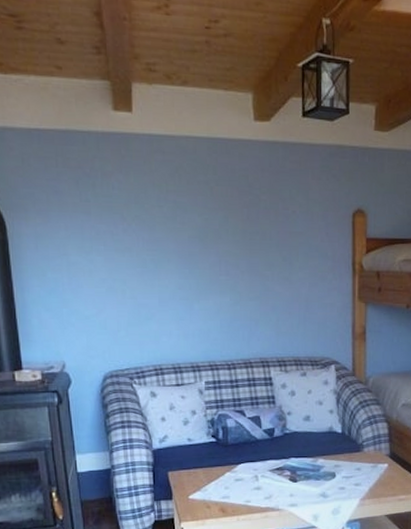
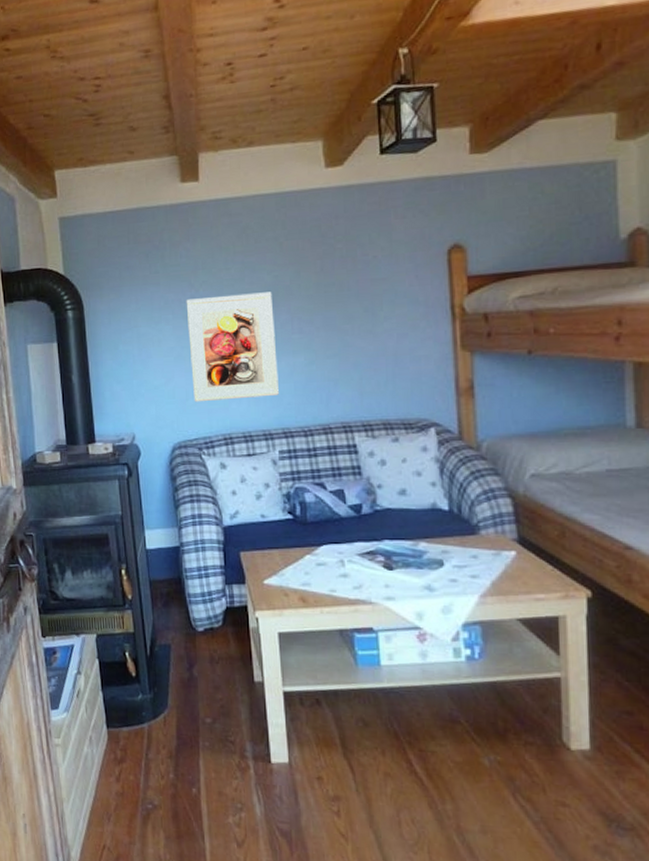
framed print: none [118,232,206,334] -> present [186,292,279,402]

